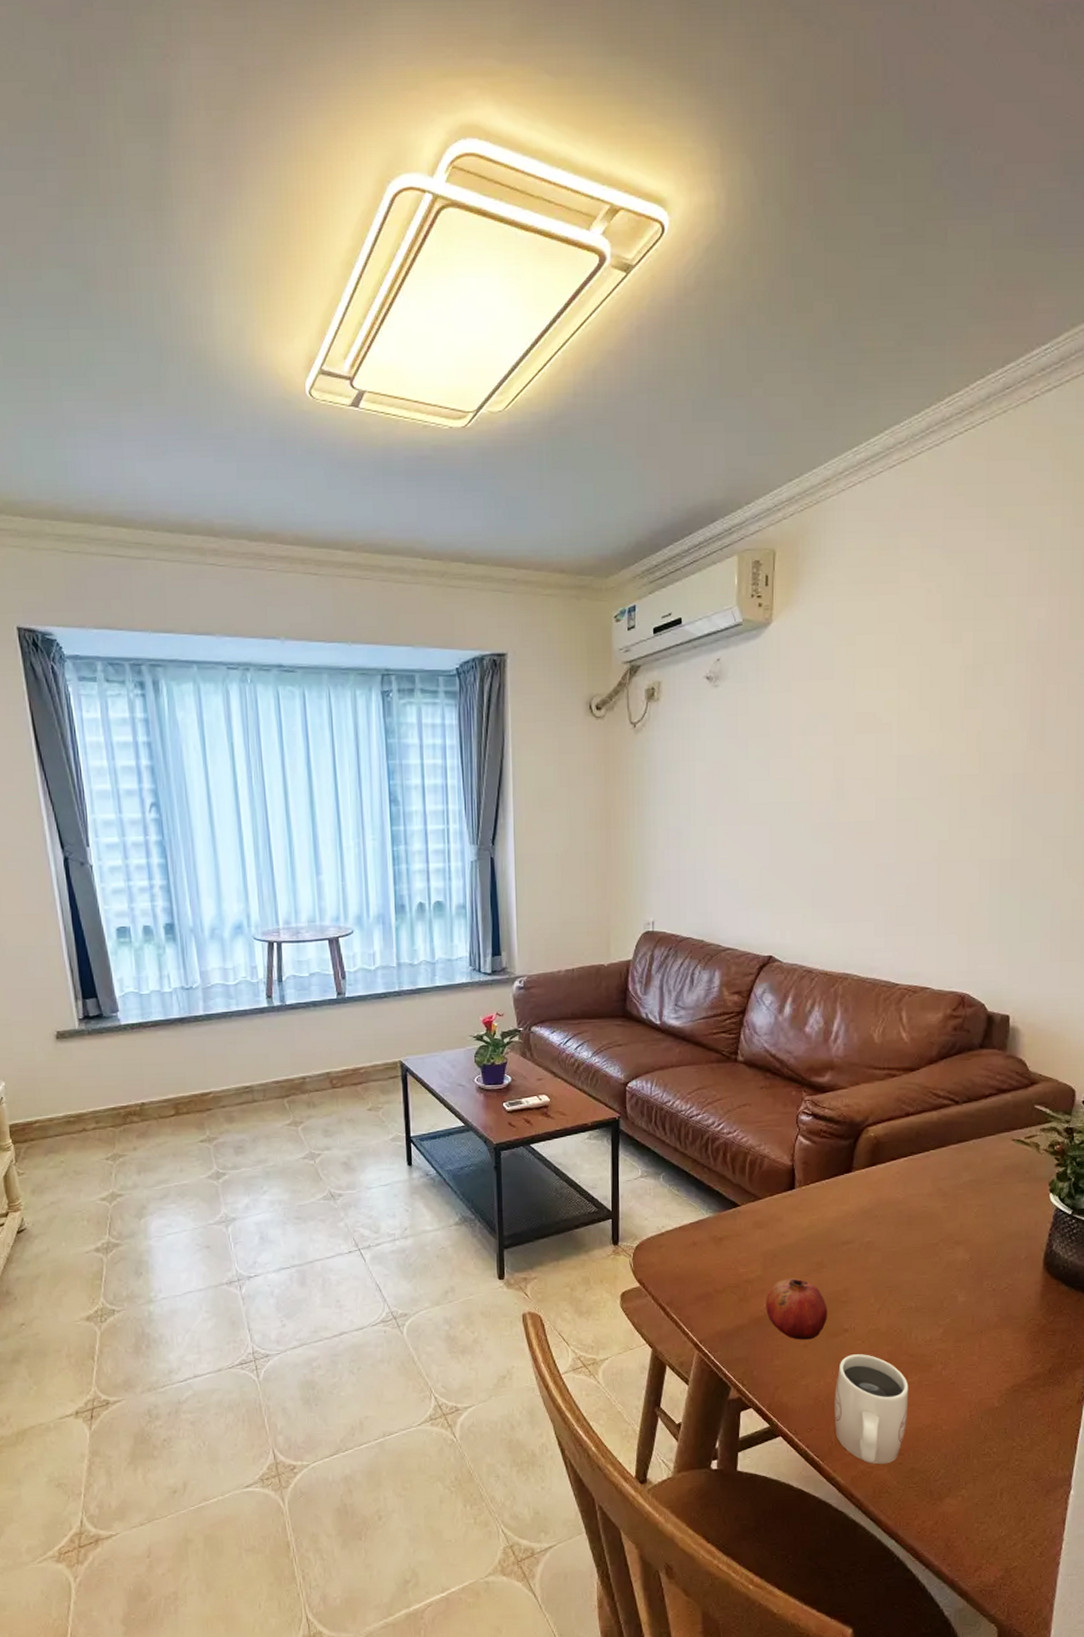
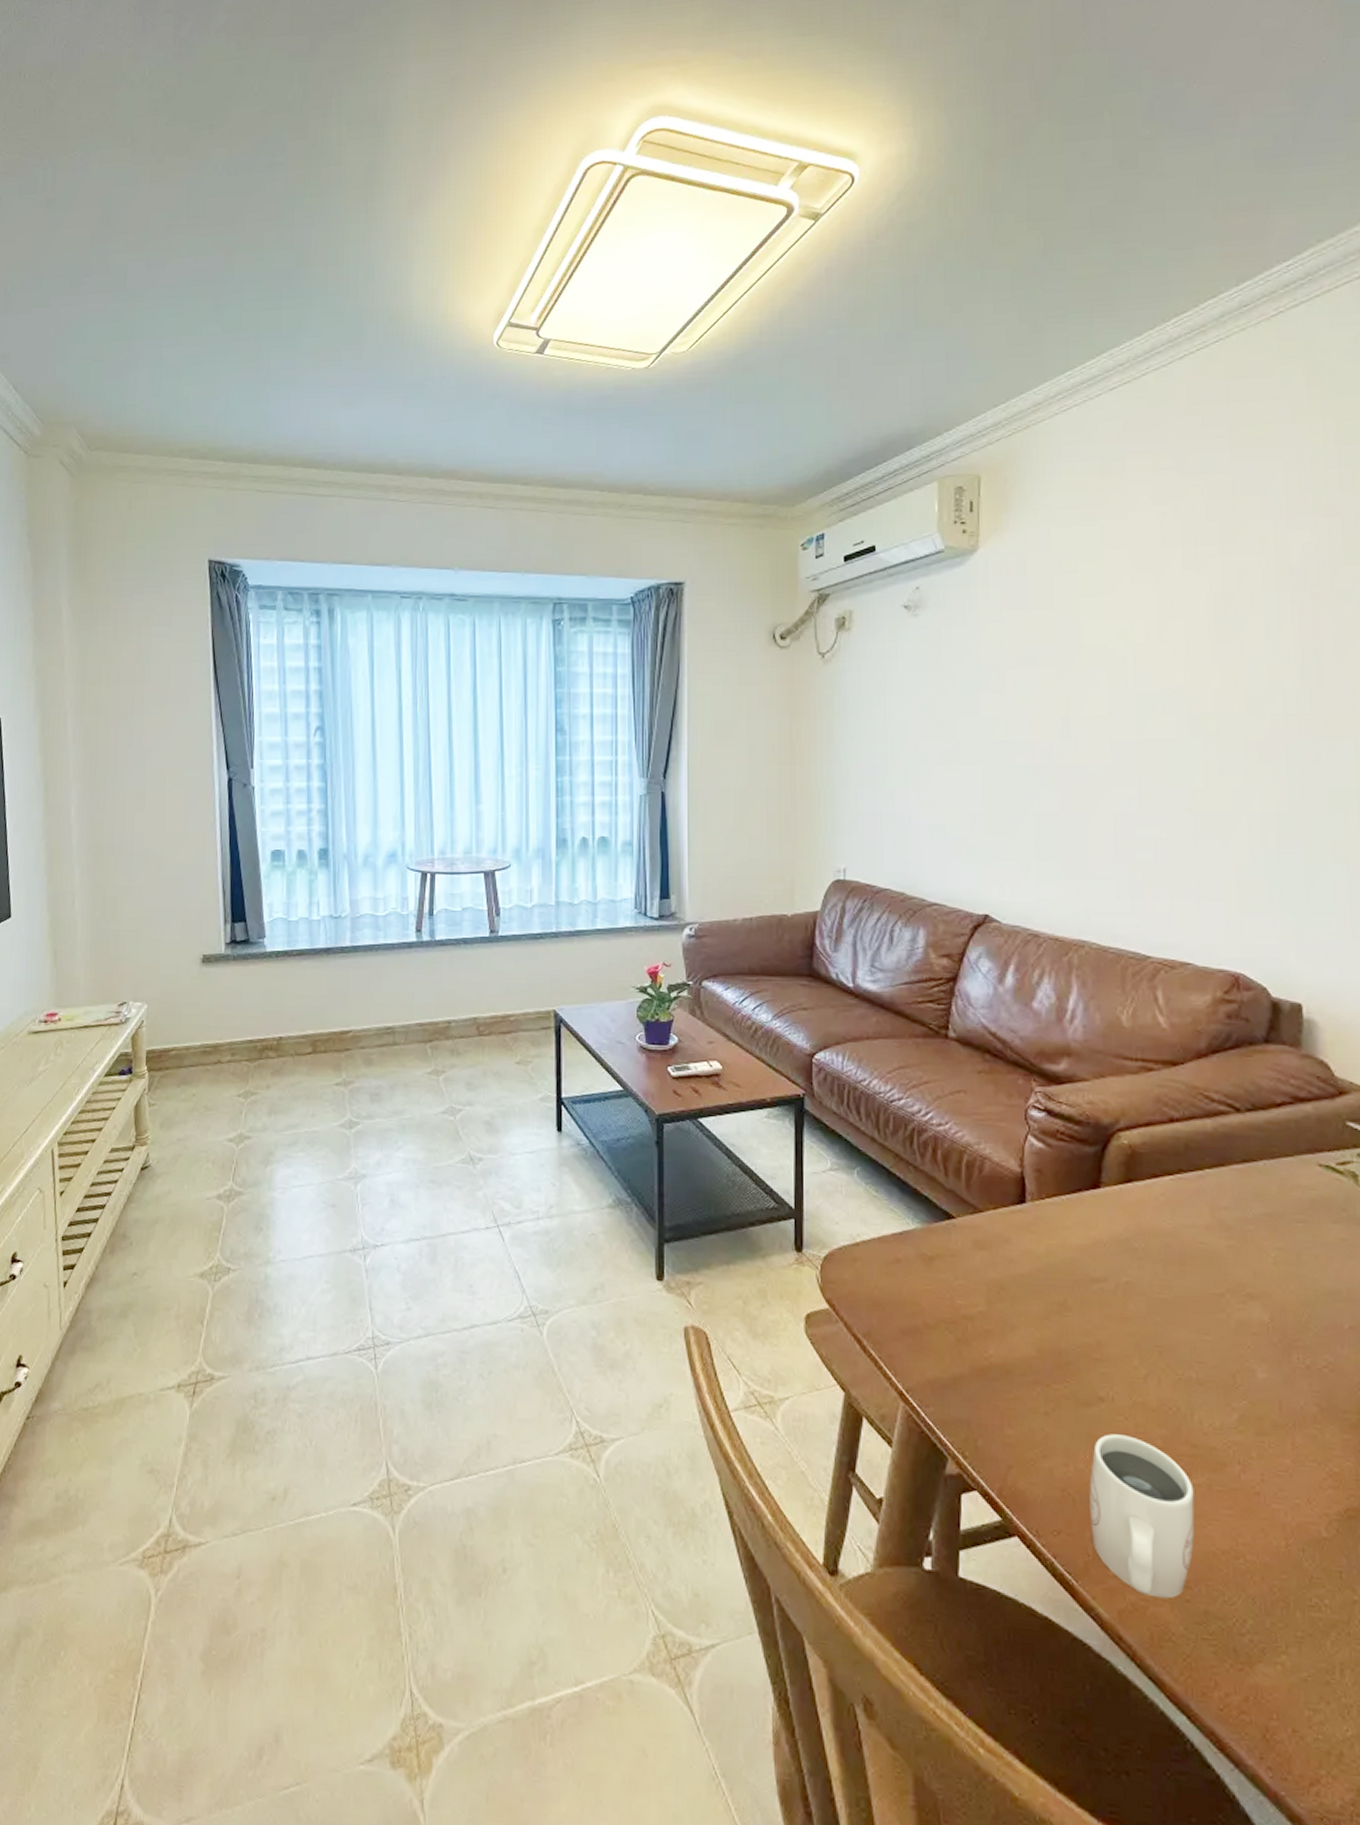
fruit: present [766,1278,827,1340] -> none [992,1319,1075,1406]

